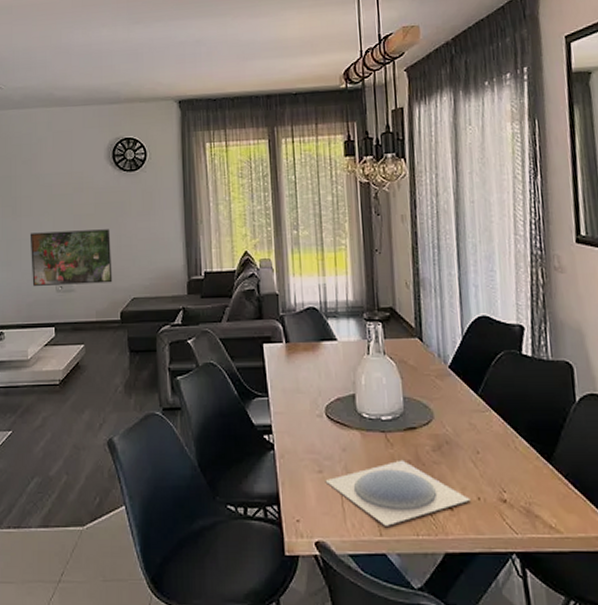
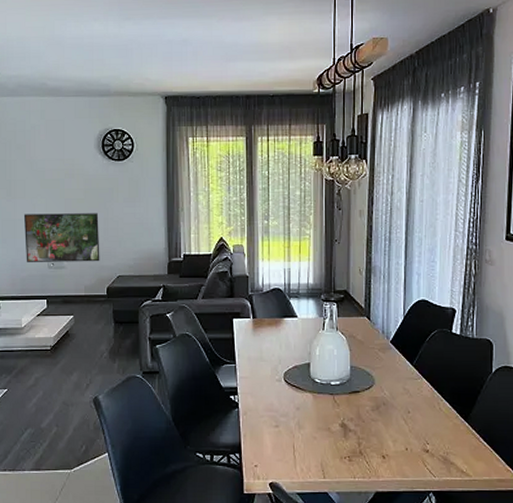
plate: present [325,459,470,526] -> none [280,417,400,470]

